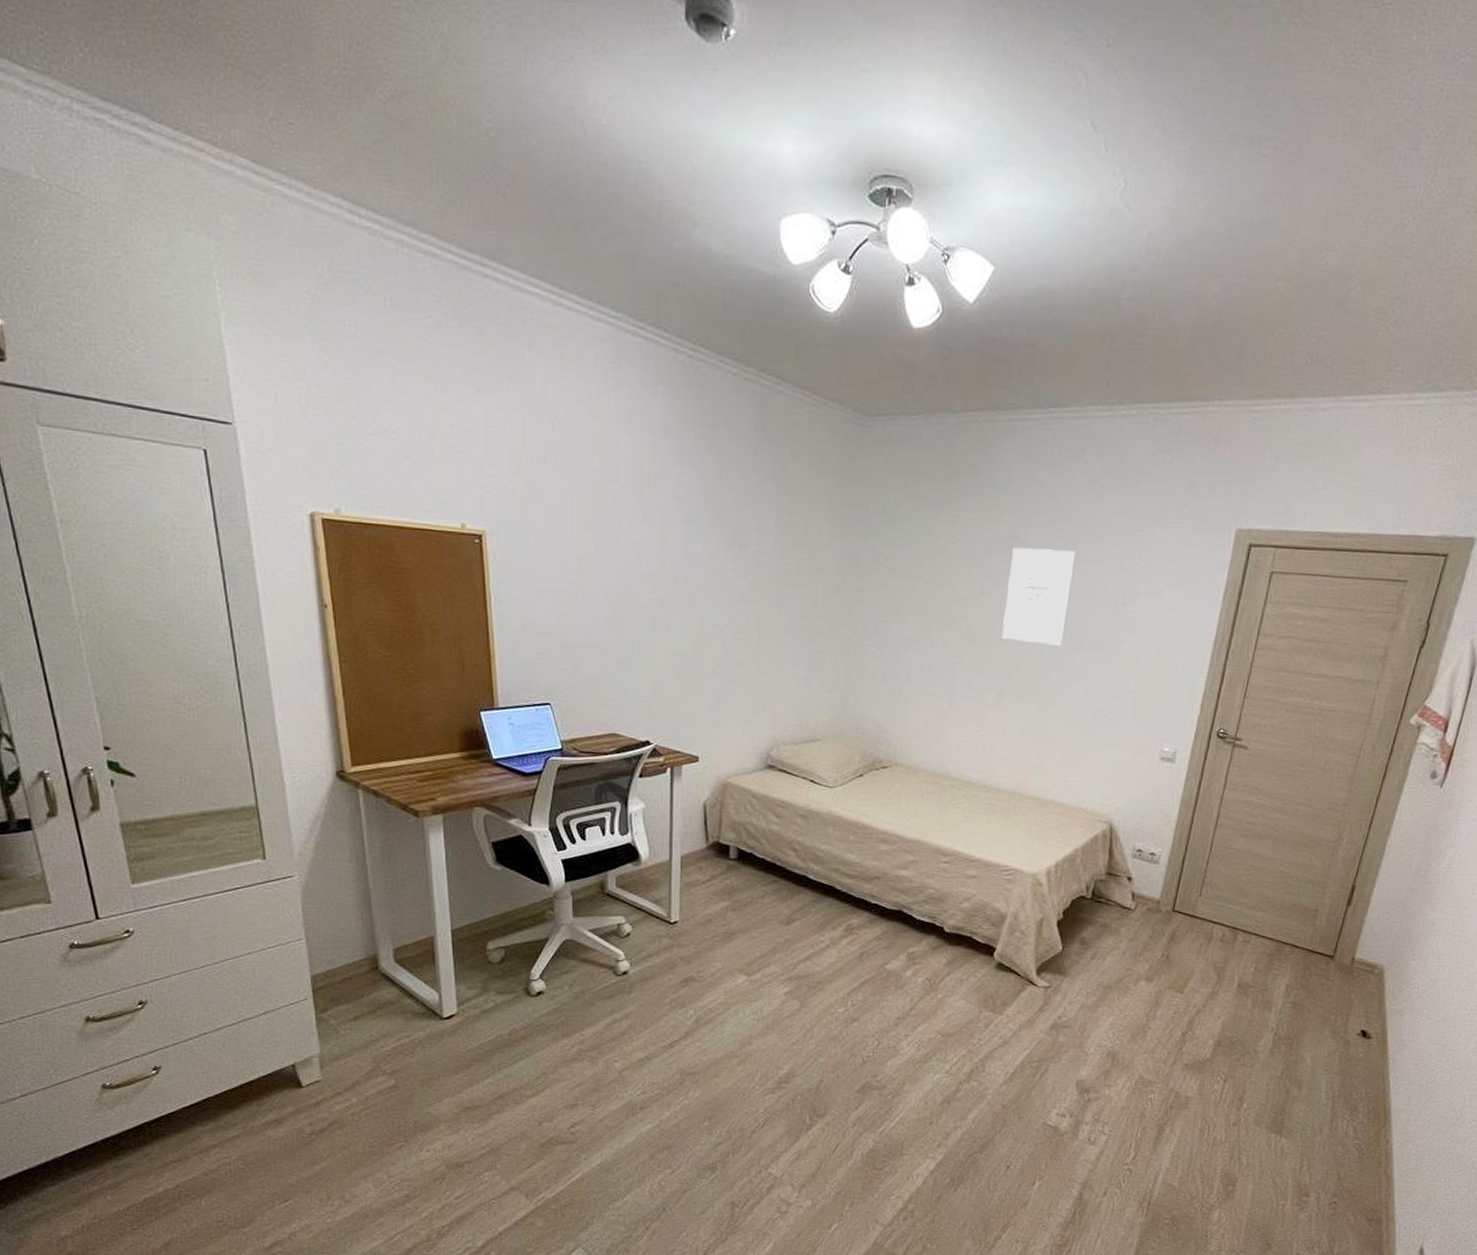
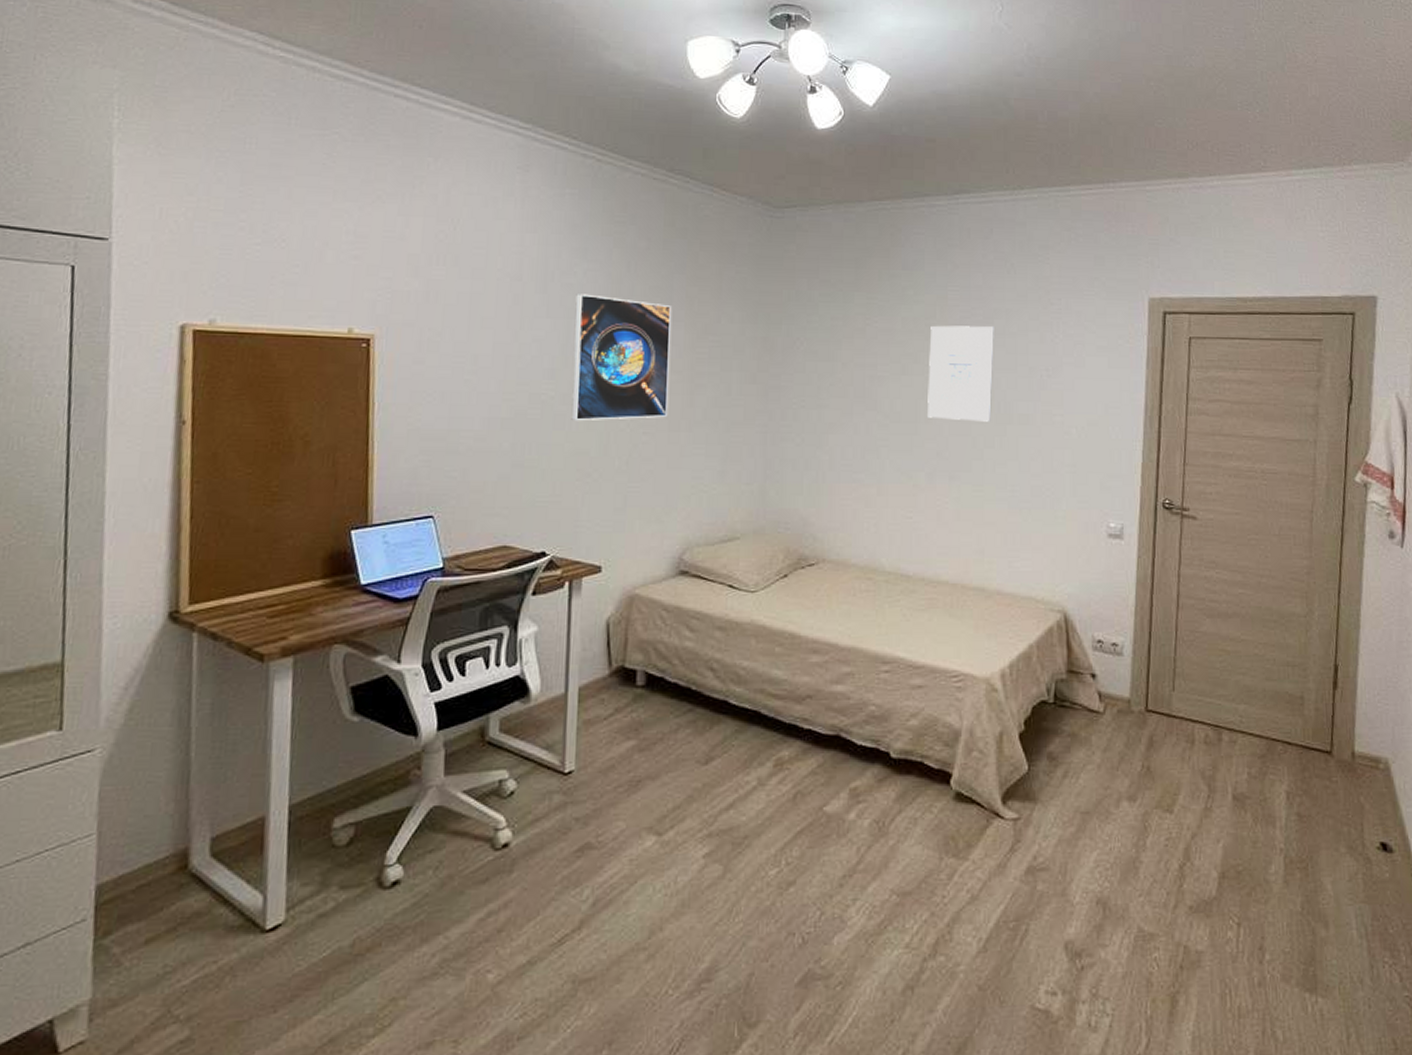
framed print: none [669,499,761,625] -> present [571,294,671,421]

